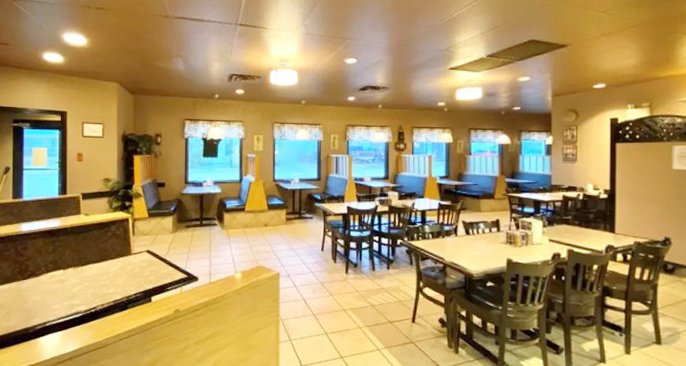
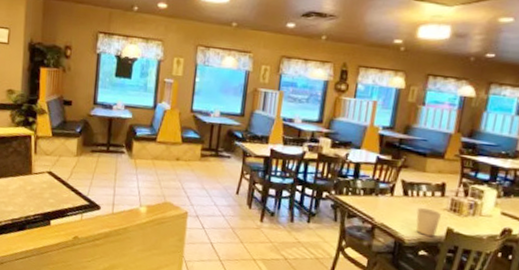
dixie cup: none [479,243,500,268] -> present [416,207,441,237]

